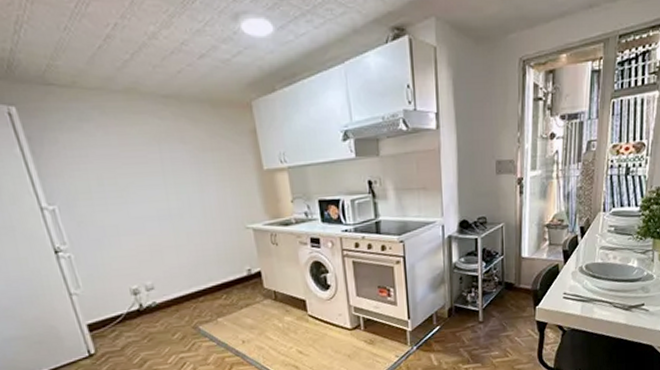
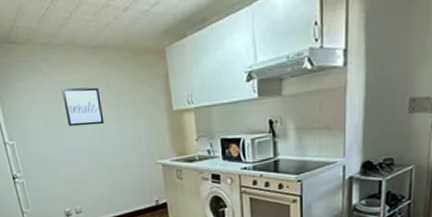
wall art: none [121,141,180,188] -> present [61,87,104,127]

